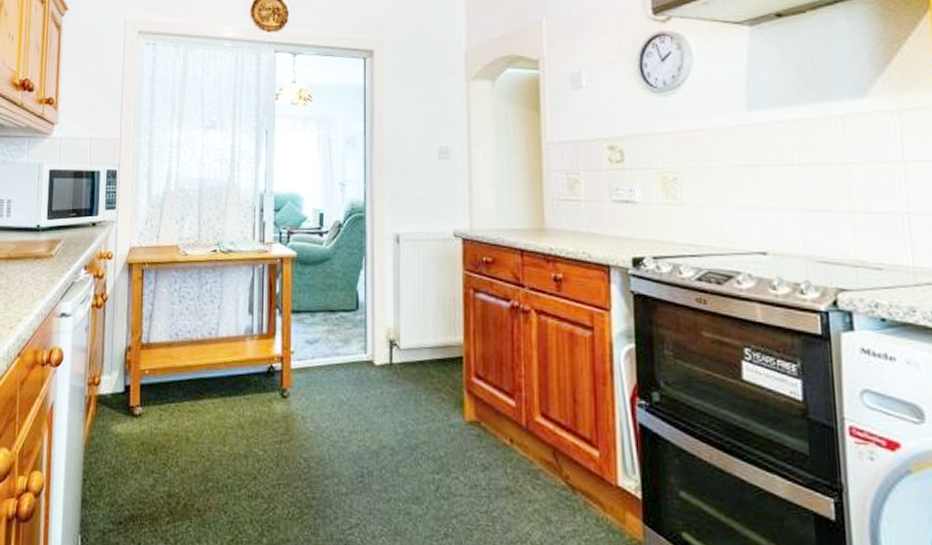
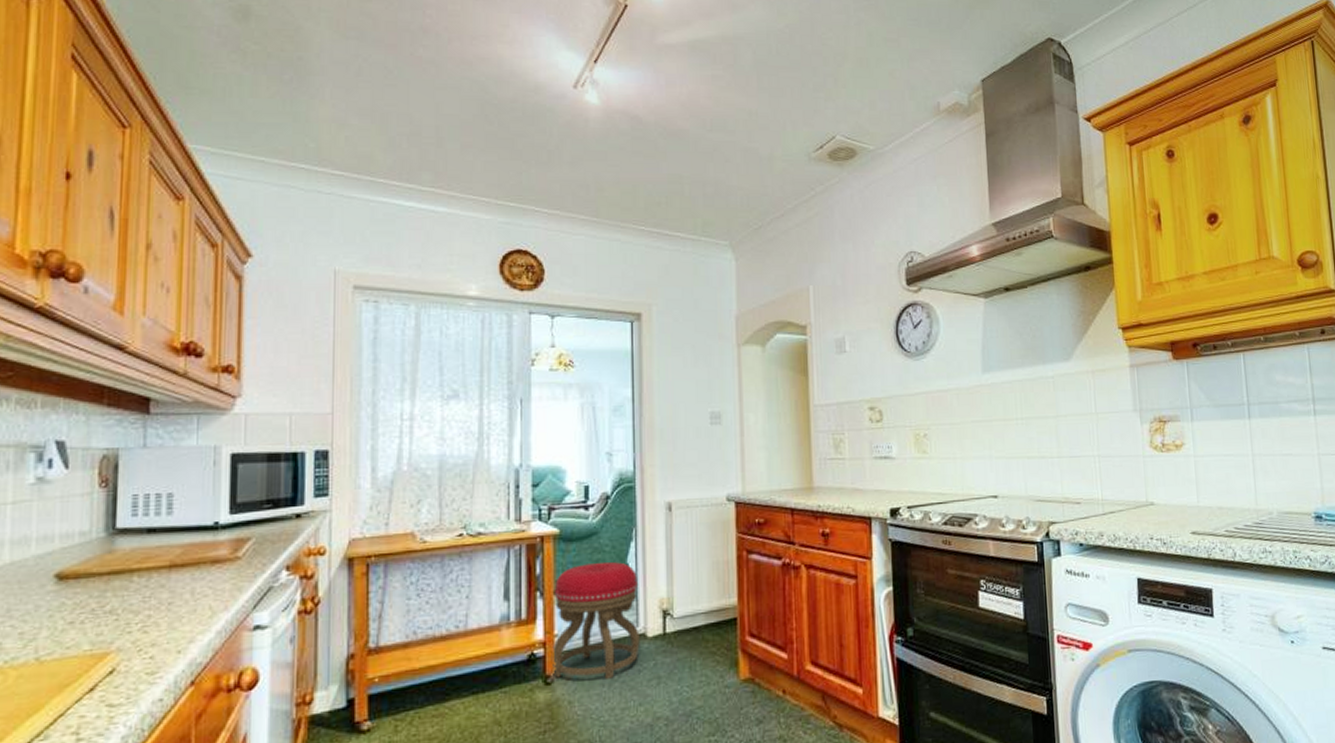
stool: none [287,287,368,401] -> present [551,562,640,679]

